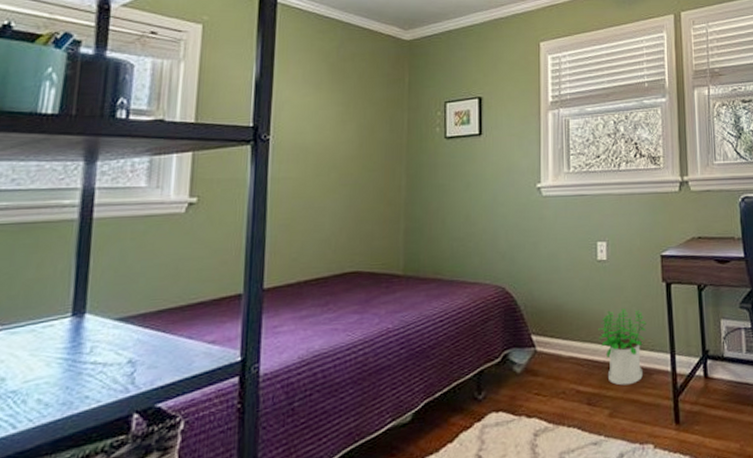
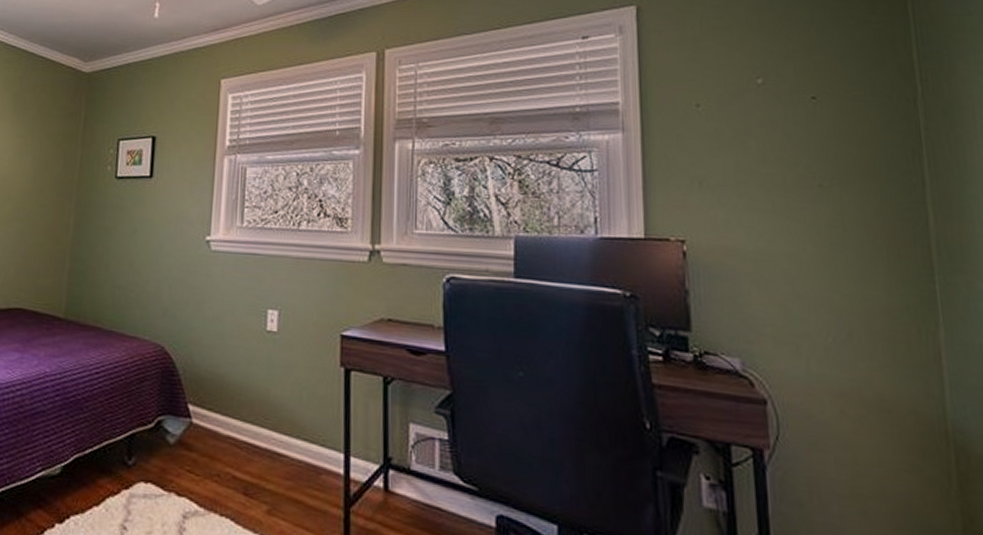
potted plant: present [598,309,646,386] -> none [261,390,318,481]

